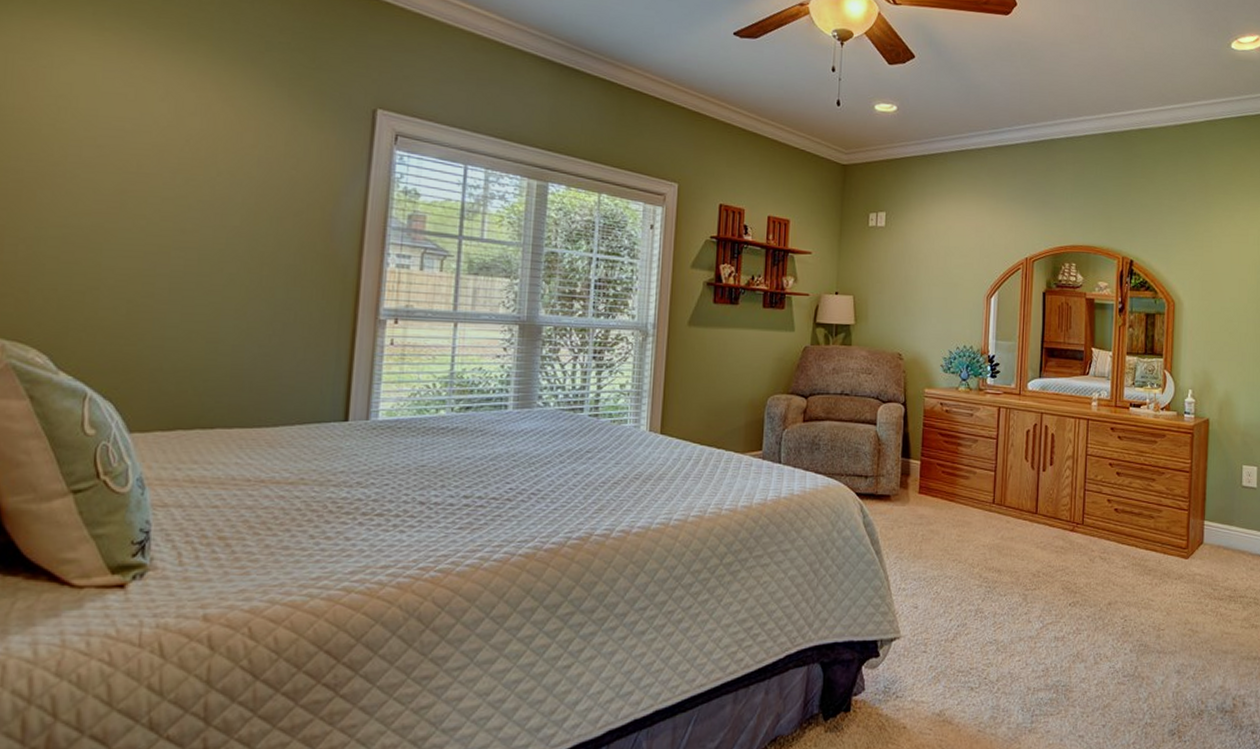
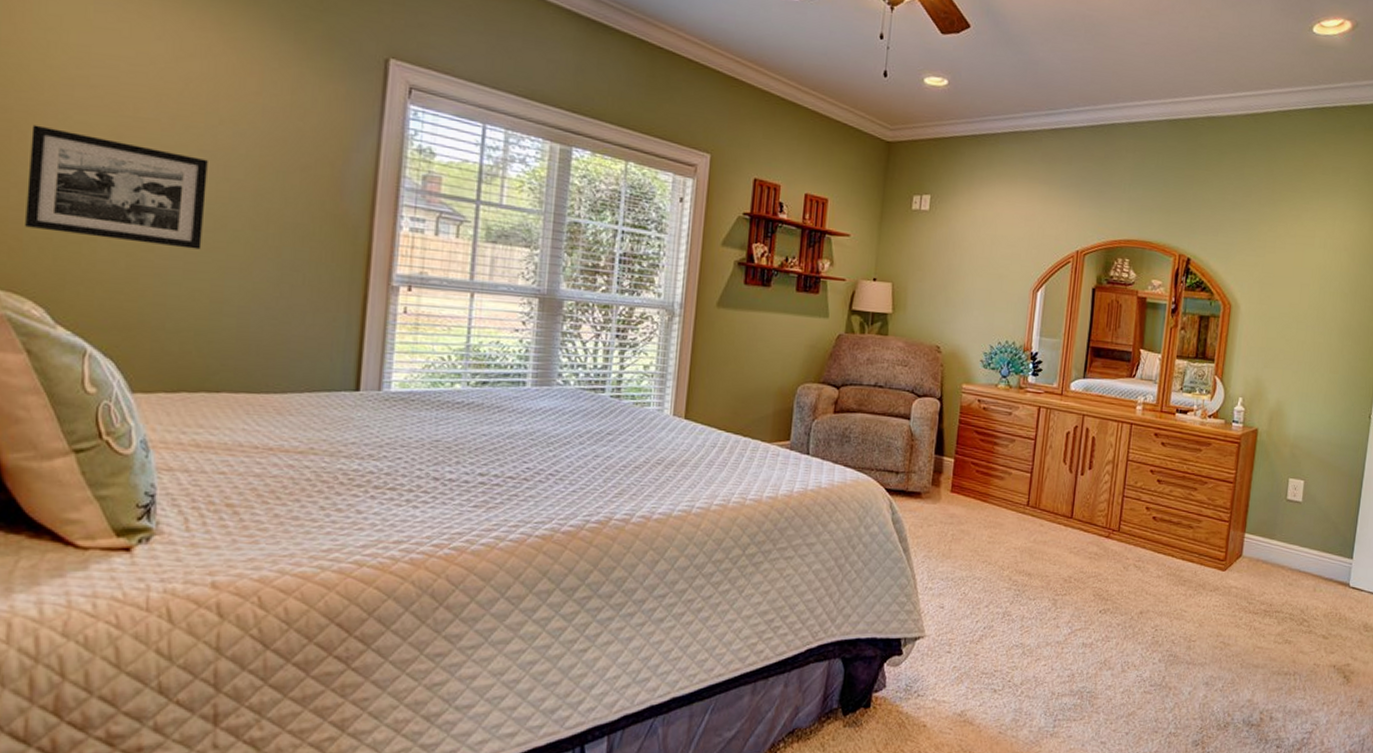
picture frame: none [32,184,206,293] -> present [25,125,208,250]

